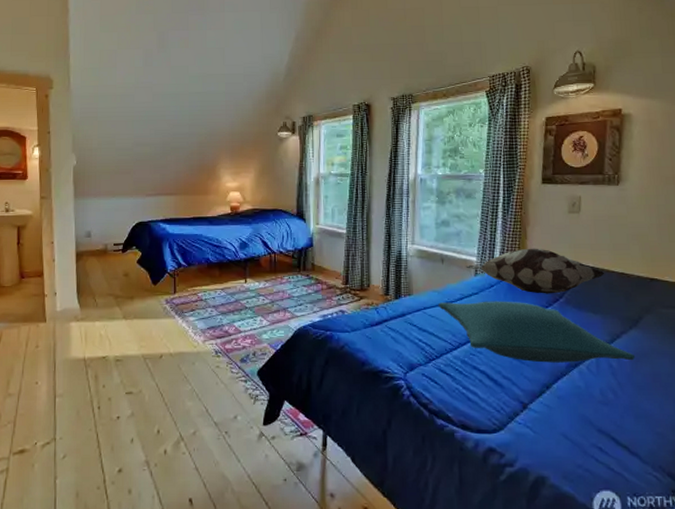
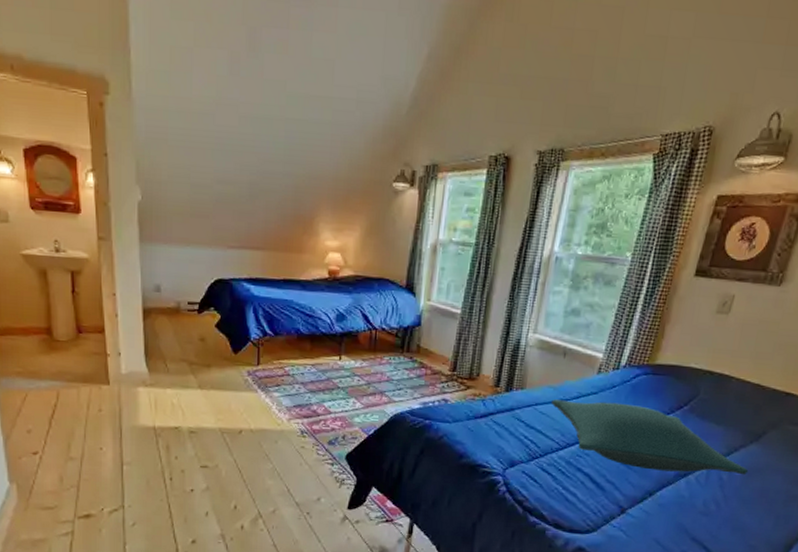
decorative pillow: present [465,248,605,294] -> none [589,348,740,401]

